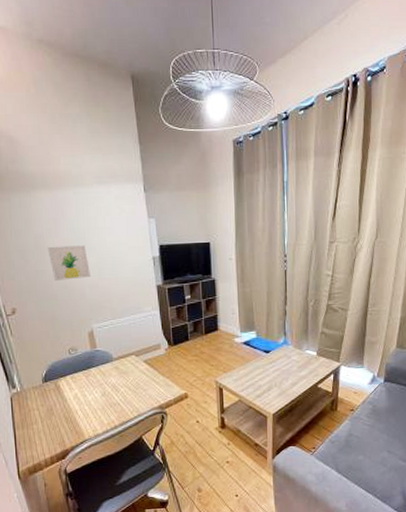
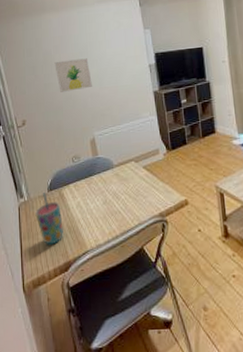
cup: none [29,384,61,435] -> present [35,193,64,245]

